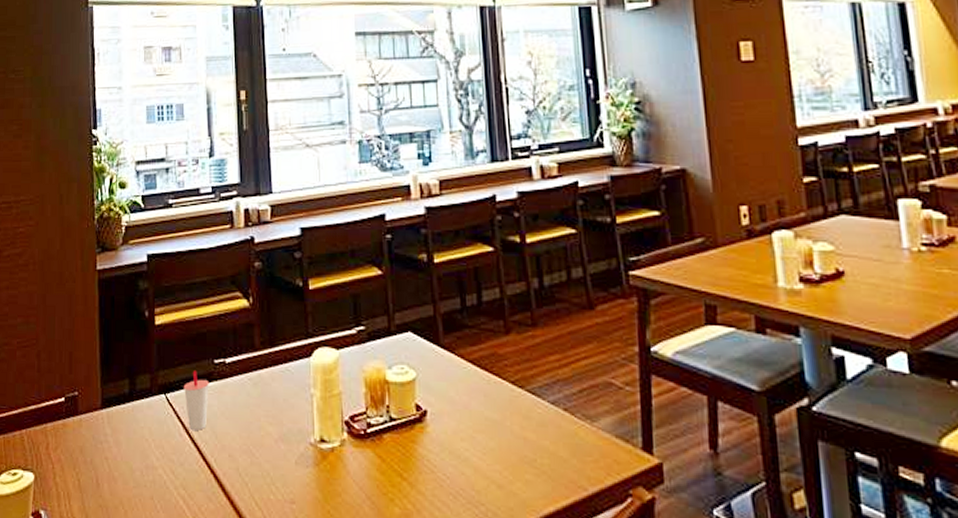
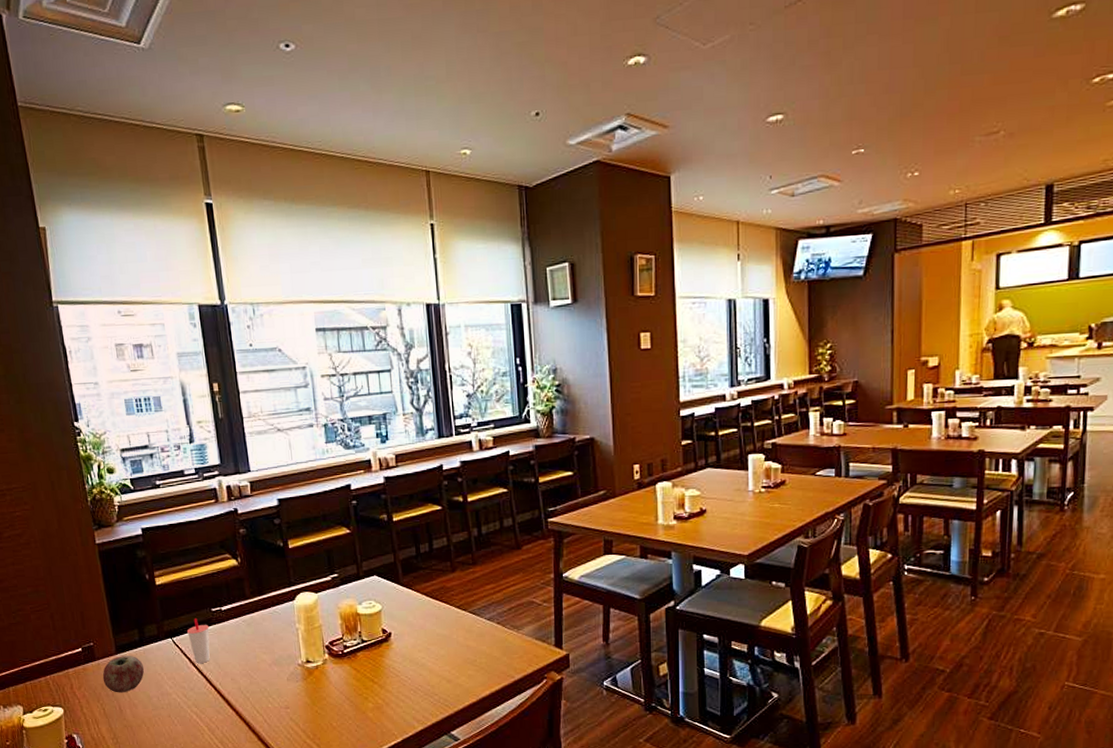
apple: none [82,411,131,461] -> present [102,655,145,693]

